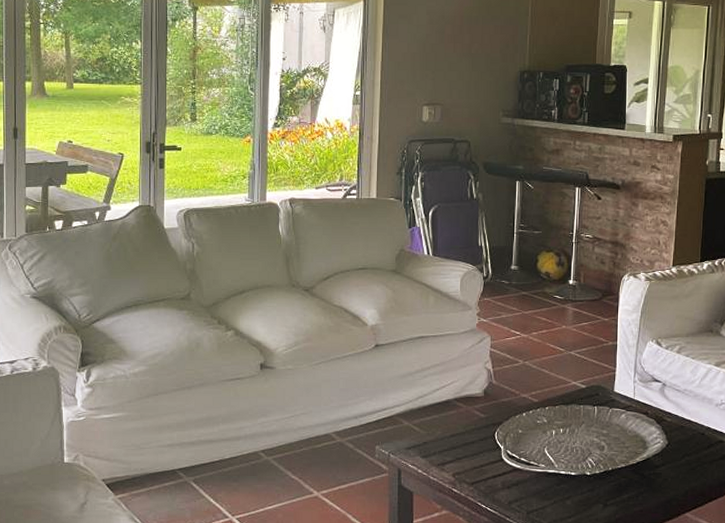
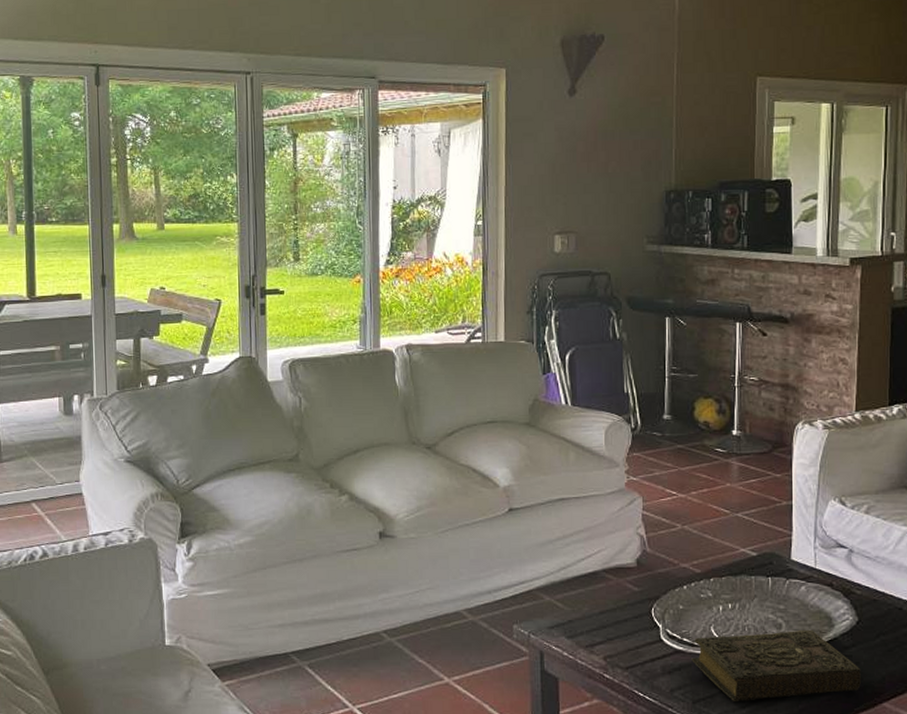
book: none [527,451,668,513] -> present [691,629,861,703]

